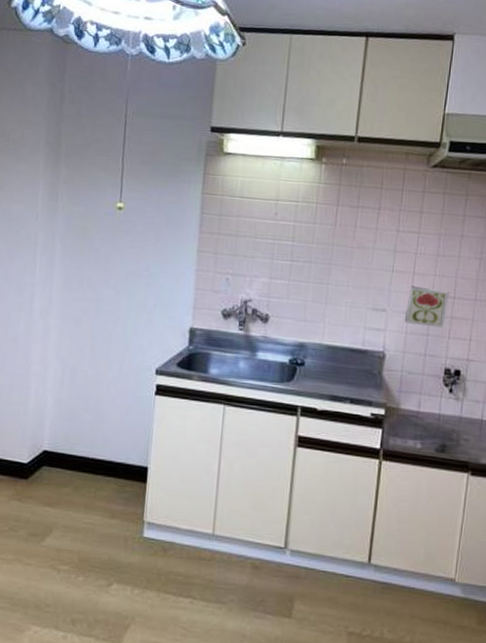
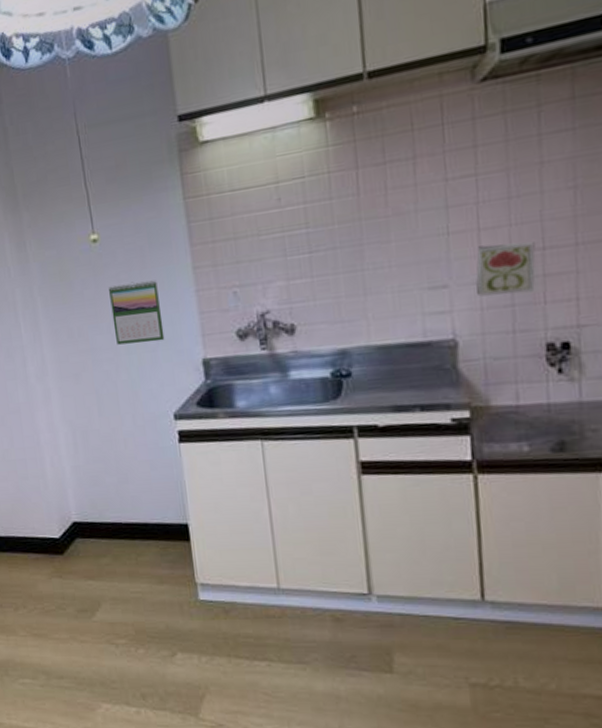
calendar: none [120,249,166,305] -> present [109,280,165,345]

